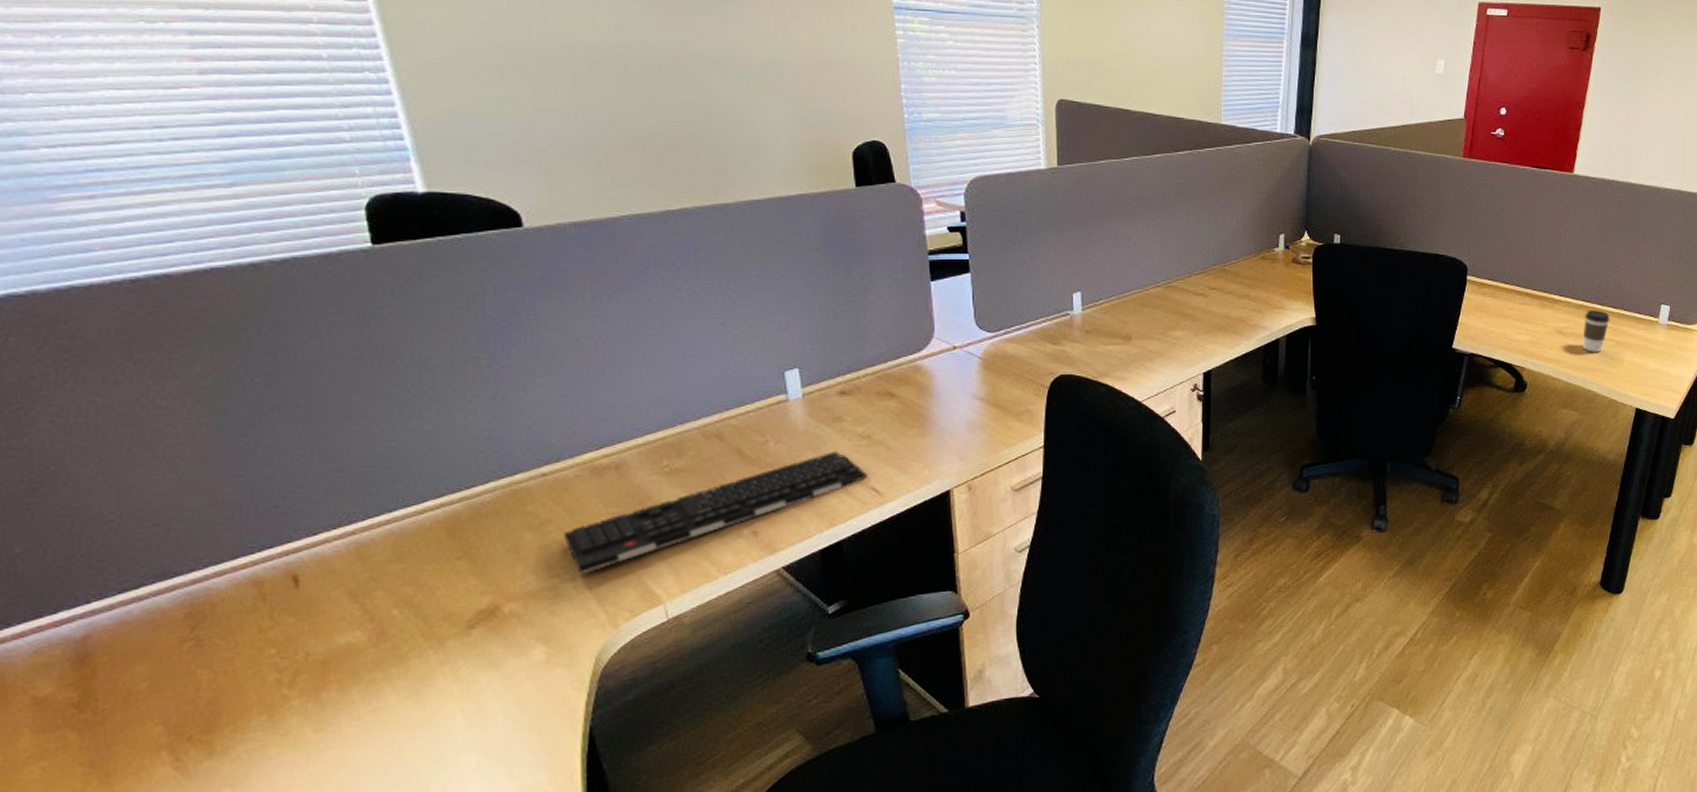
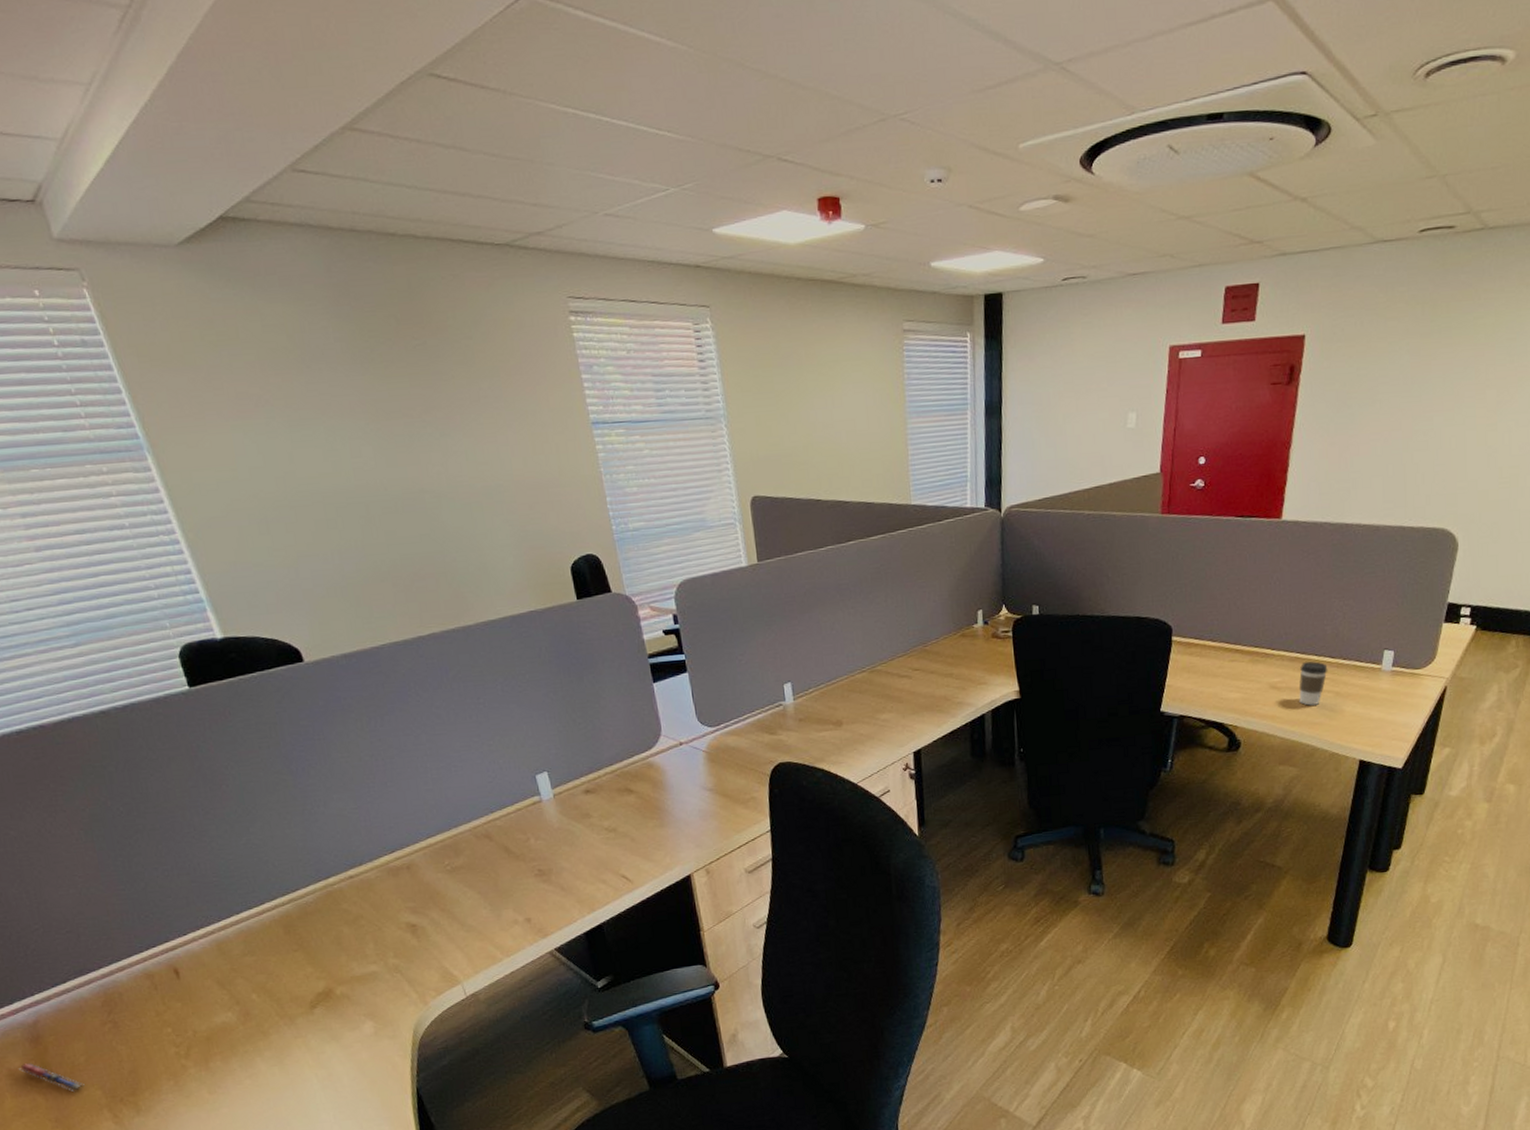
pen: none [50,689,141,727] -> present [19,1063,85,1091]
keyboard: present [564,451,867,575] -> none [374,844,617,961]

